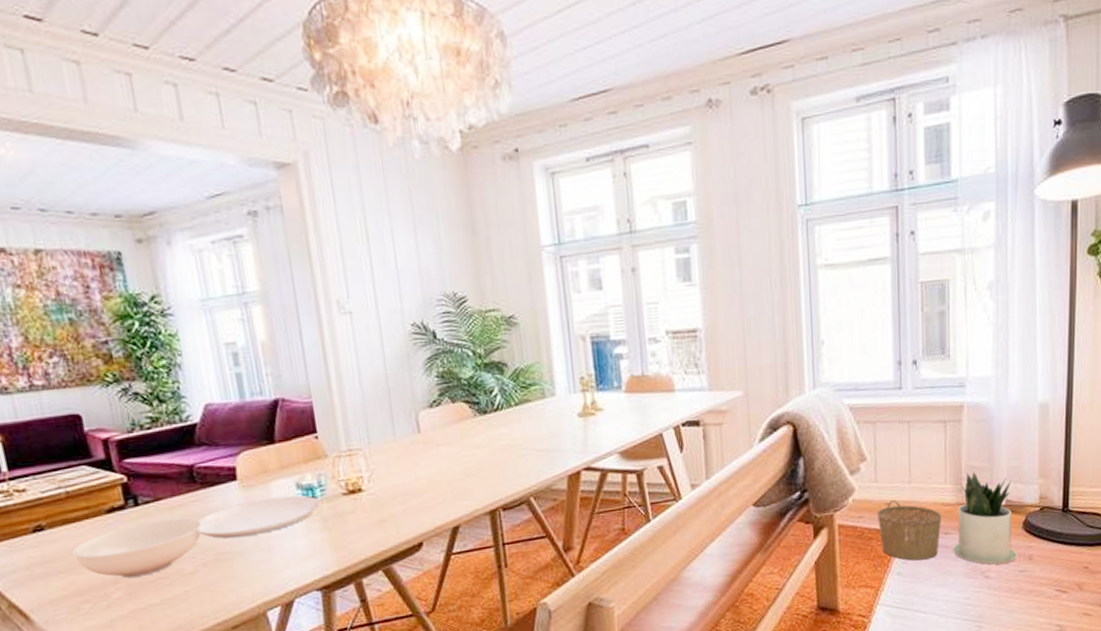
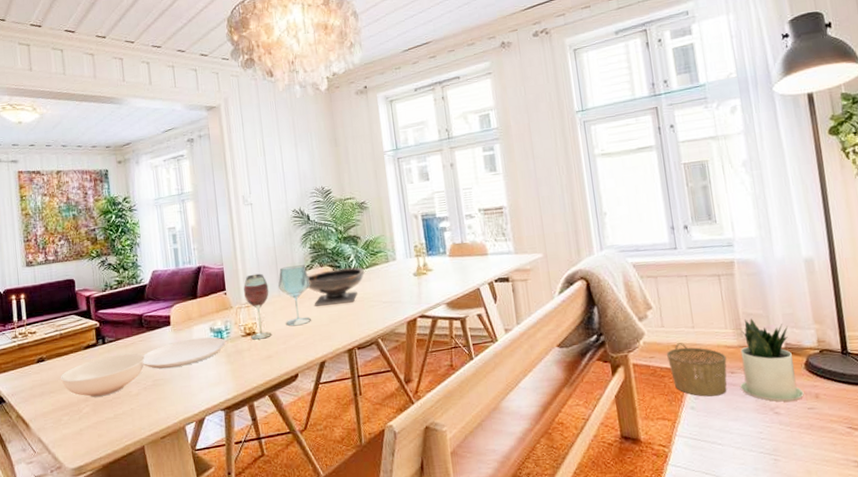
wineglass: none [343,410,385,499] -> present [243,273,271,340]
wine glass: none [392,400,439,482] -> present [278,265,311,327]
bowl: none [433,404,512,456] -> present [307,267,364,307]

